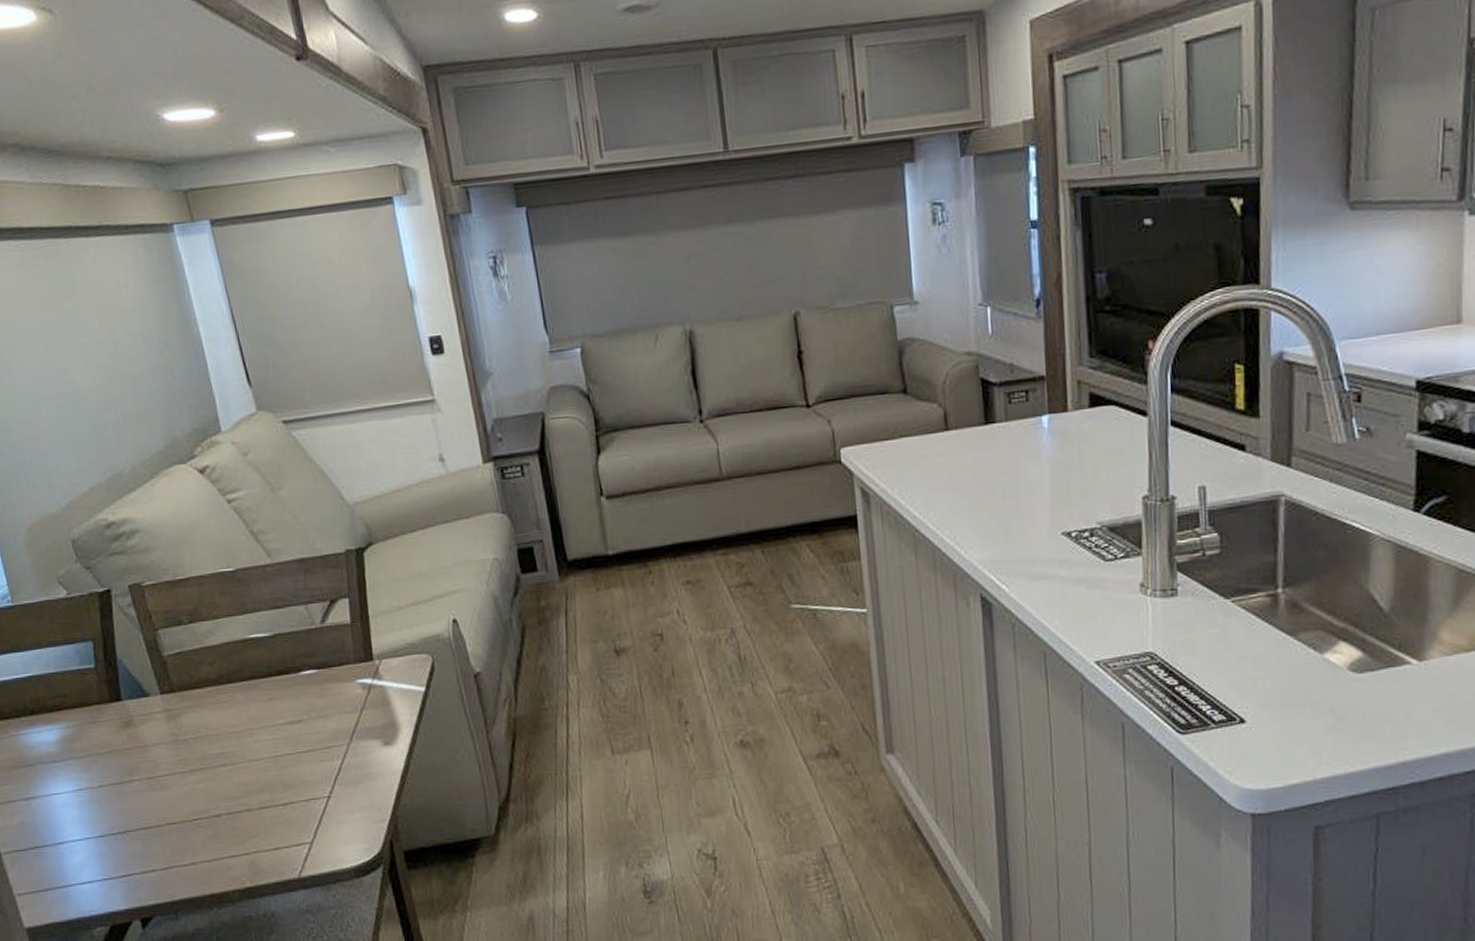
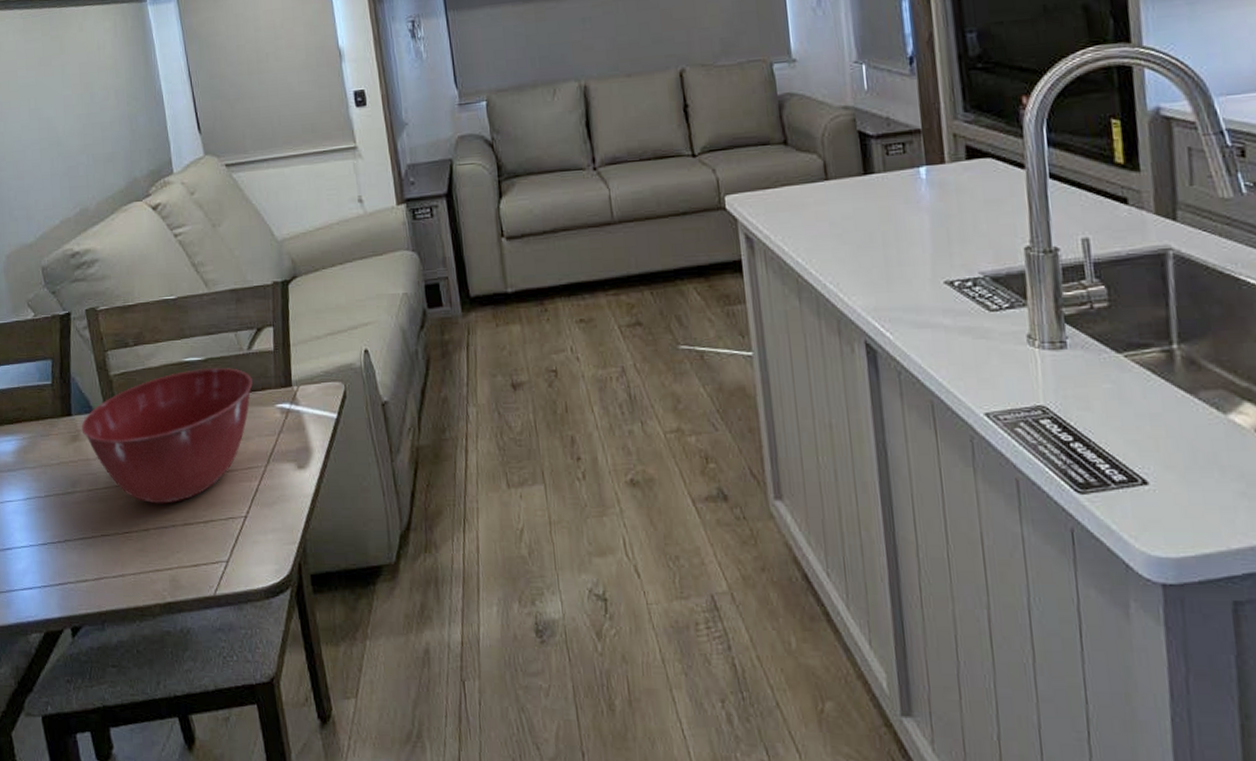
mixing bowl: none [134,643,329,789] -> present [81,368,253,504]

